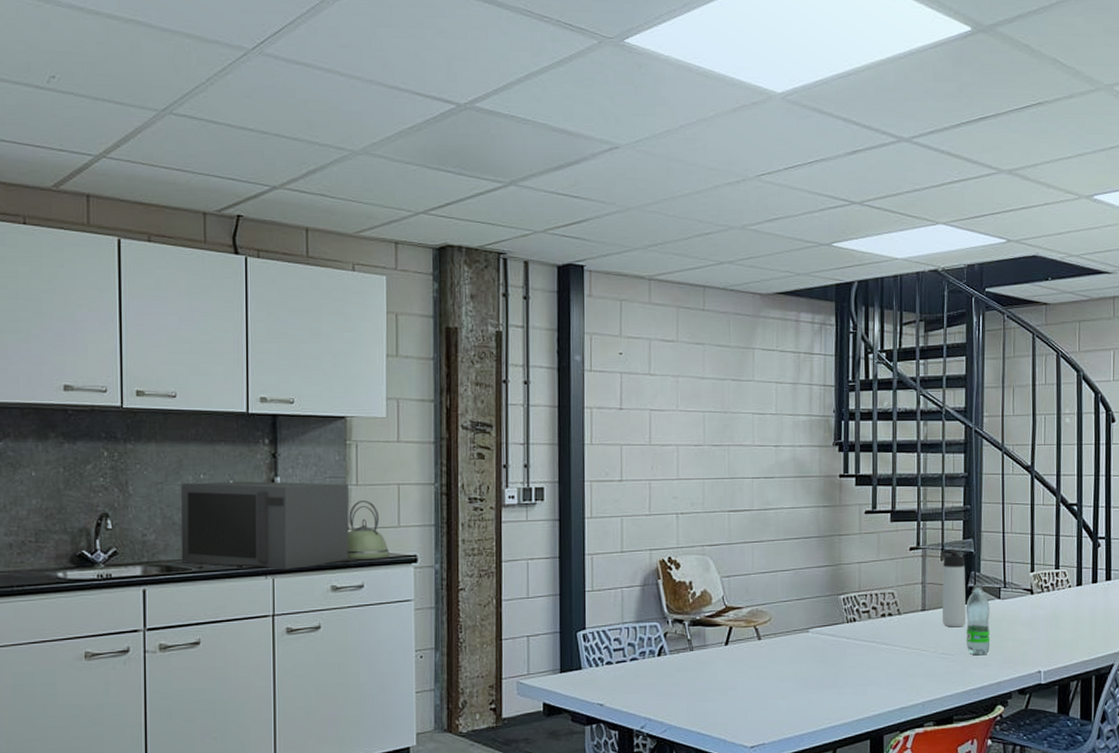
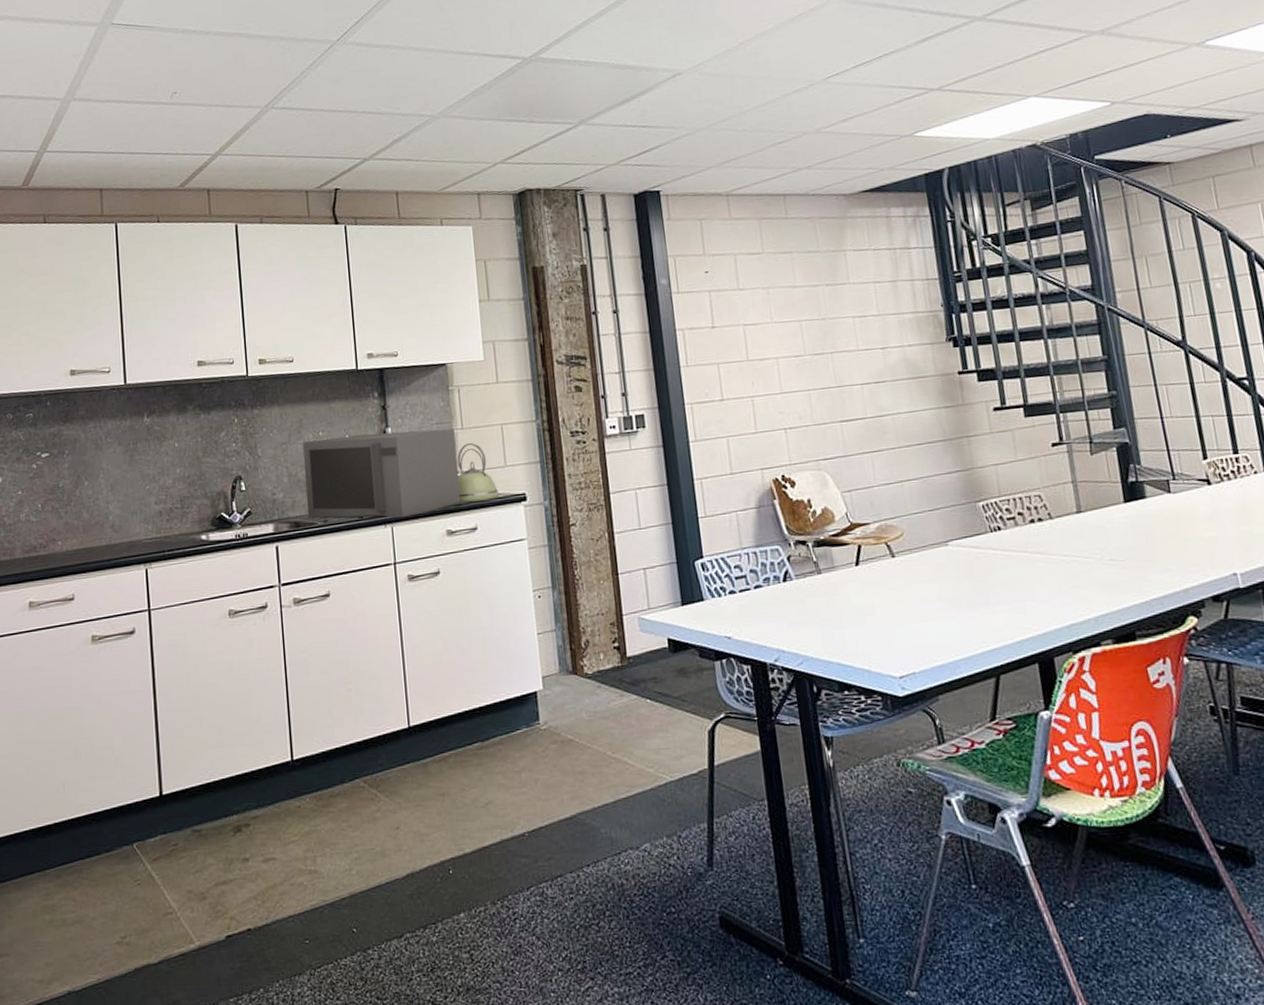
thermos bottle: present [940,550,966,628] -> none [1088,442,1133,530]
bottle: present [966,584,991,656] -> none [1129,478,1168,560]

